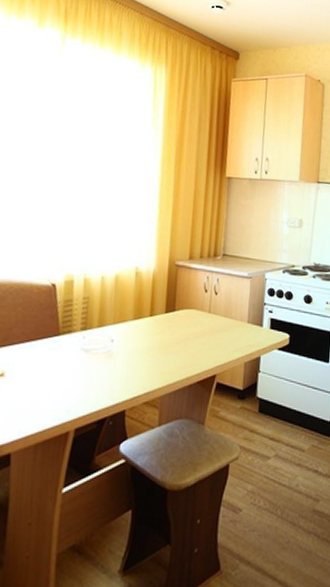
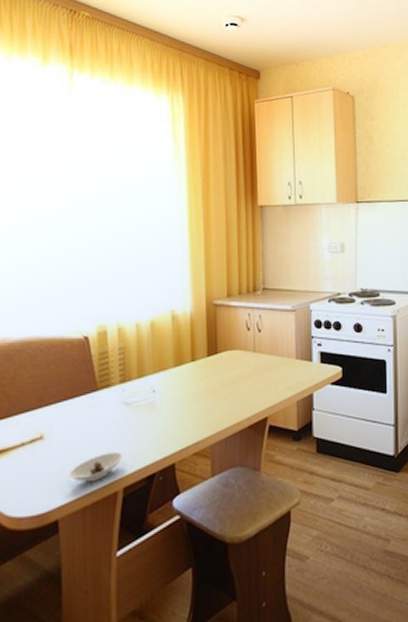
saucer: none [24,395,78,421] -> present [68,452,124,482]

